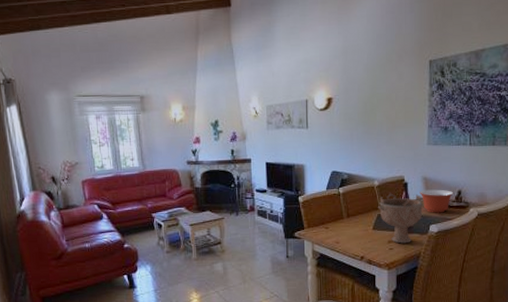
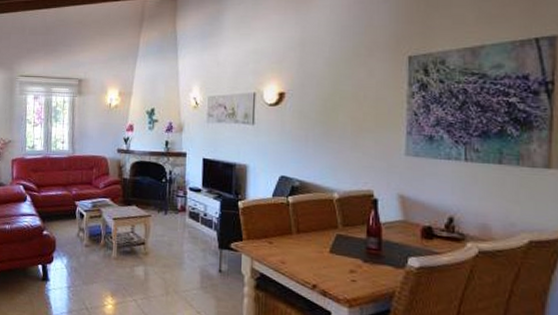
decorative bowl: present [377,193,423,244] -> none [336,210,399,277]
mixing bowl: present [419,189,454,213] -> none [394,210,443,244]

